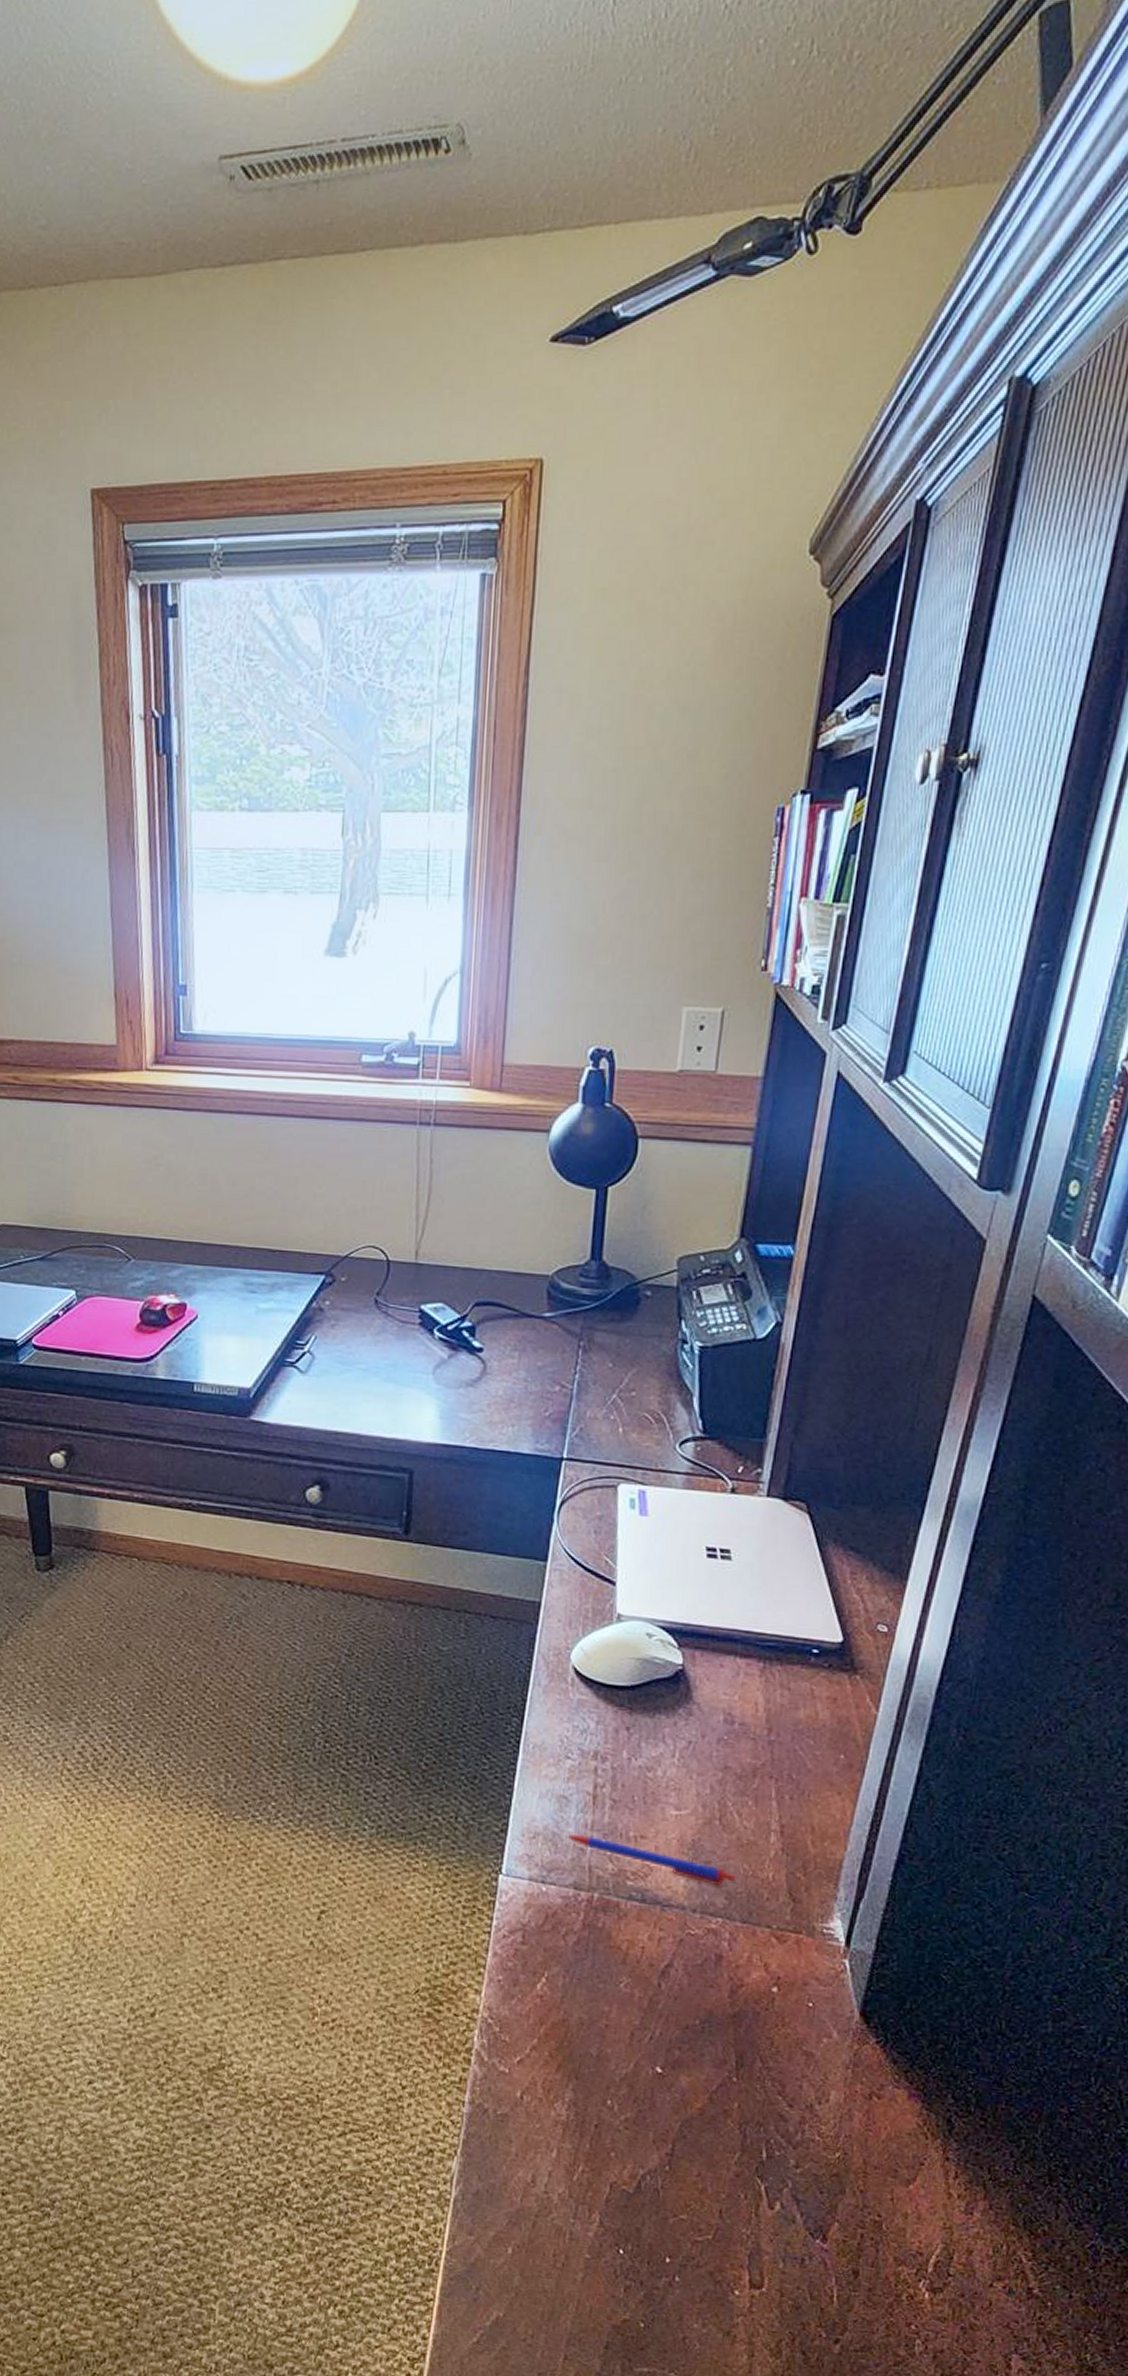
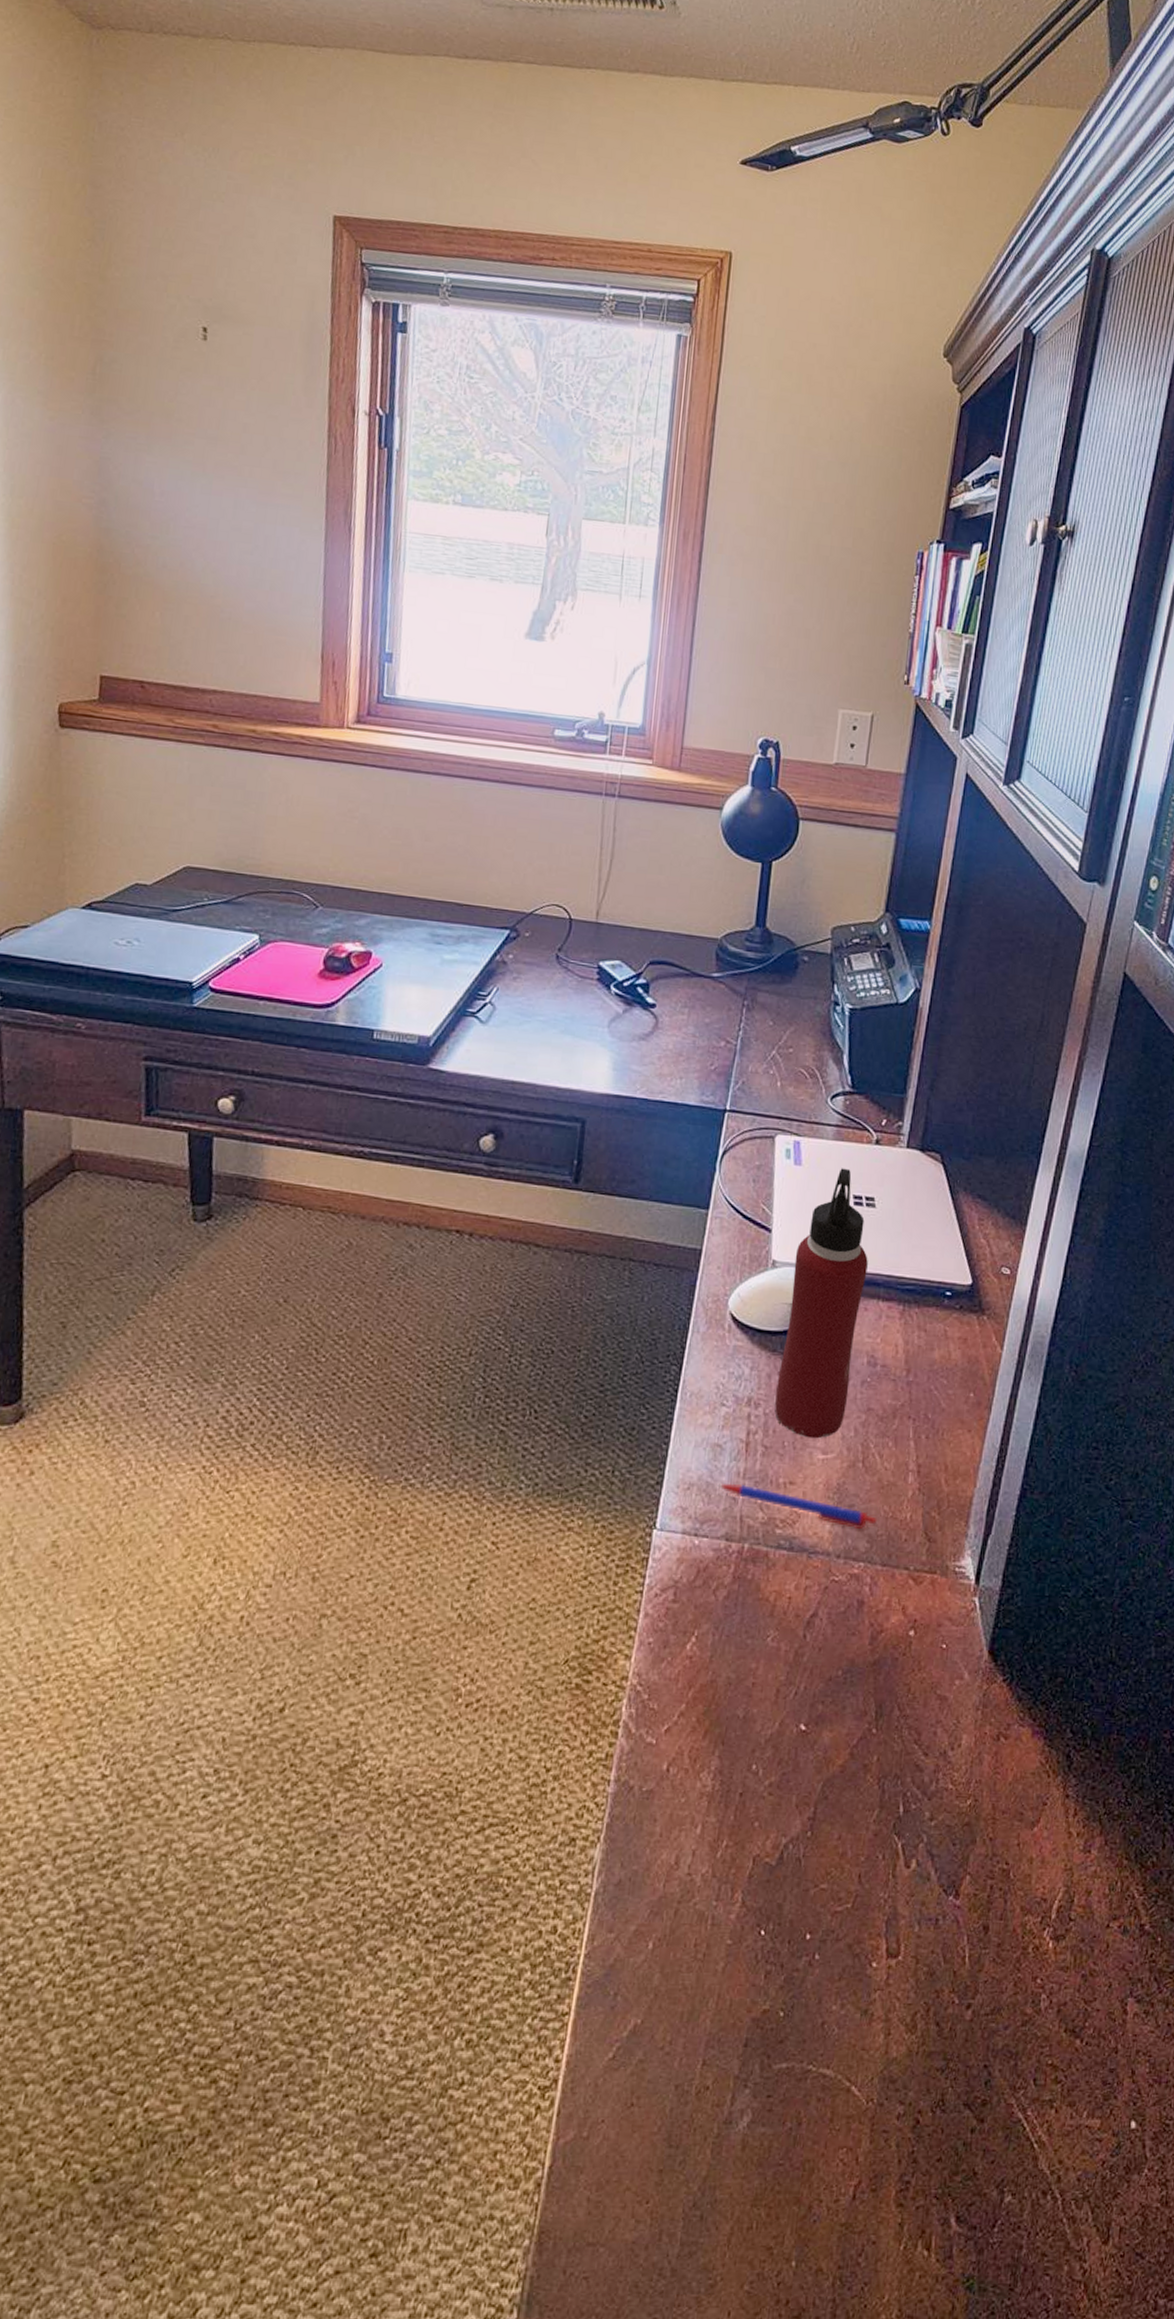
water bottle: none [623,1518,724,1795] -> present [774,1168,868,1439]

